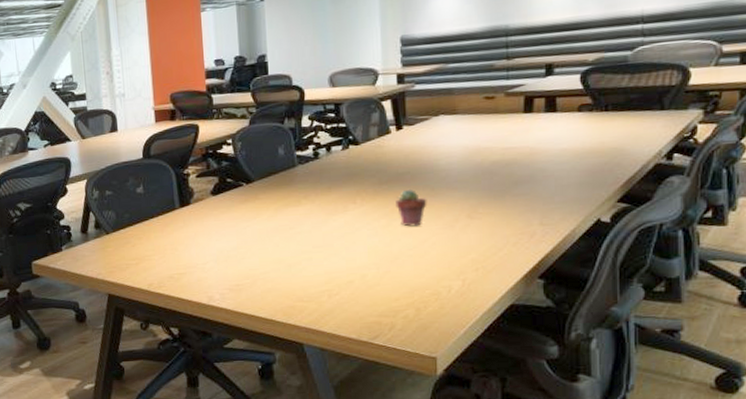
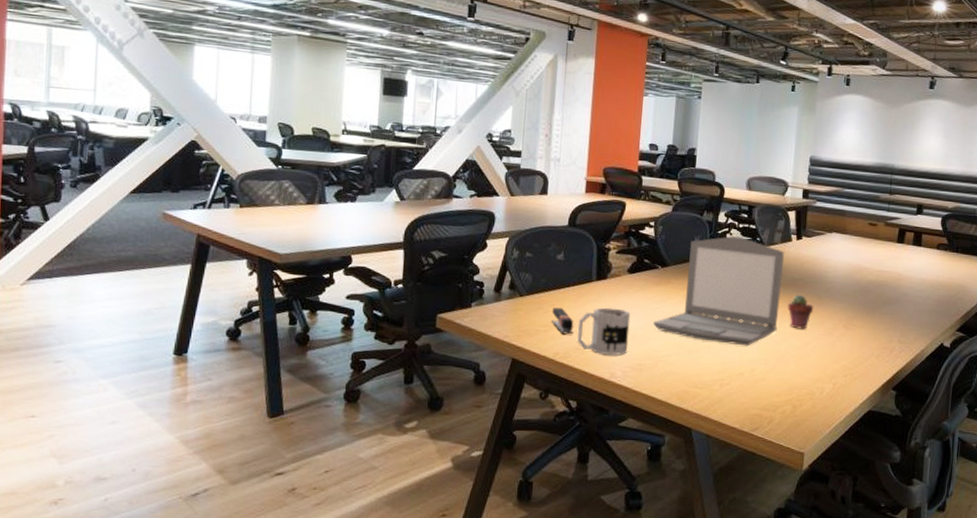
stapler: none [140,240,164,265] -> present [552,308,574,335]
mug: none [168,232,223,280] -> present [577,307,631,356]
laptop: none [246,138,387,253] -> present [653,236,785,346]

